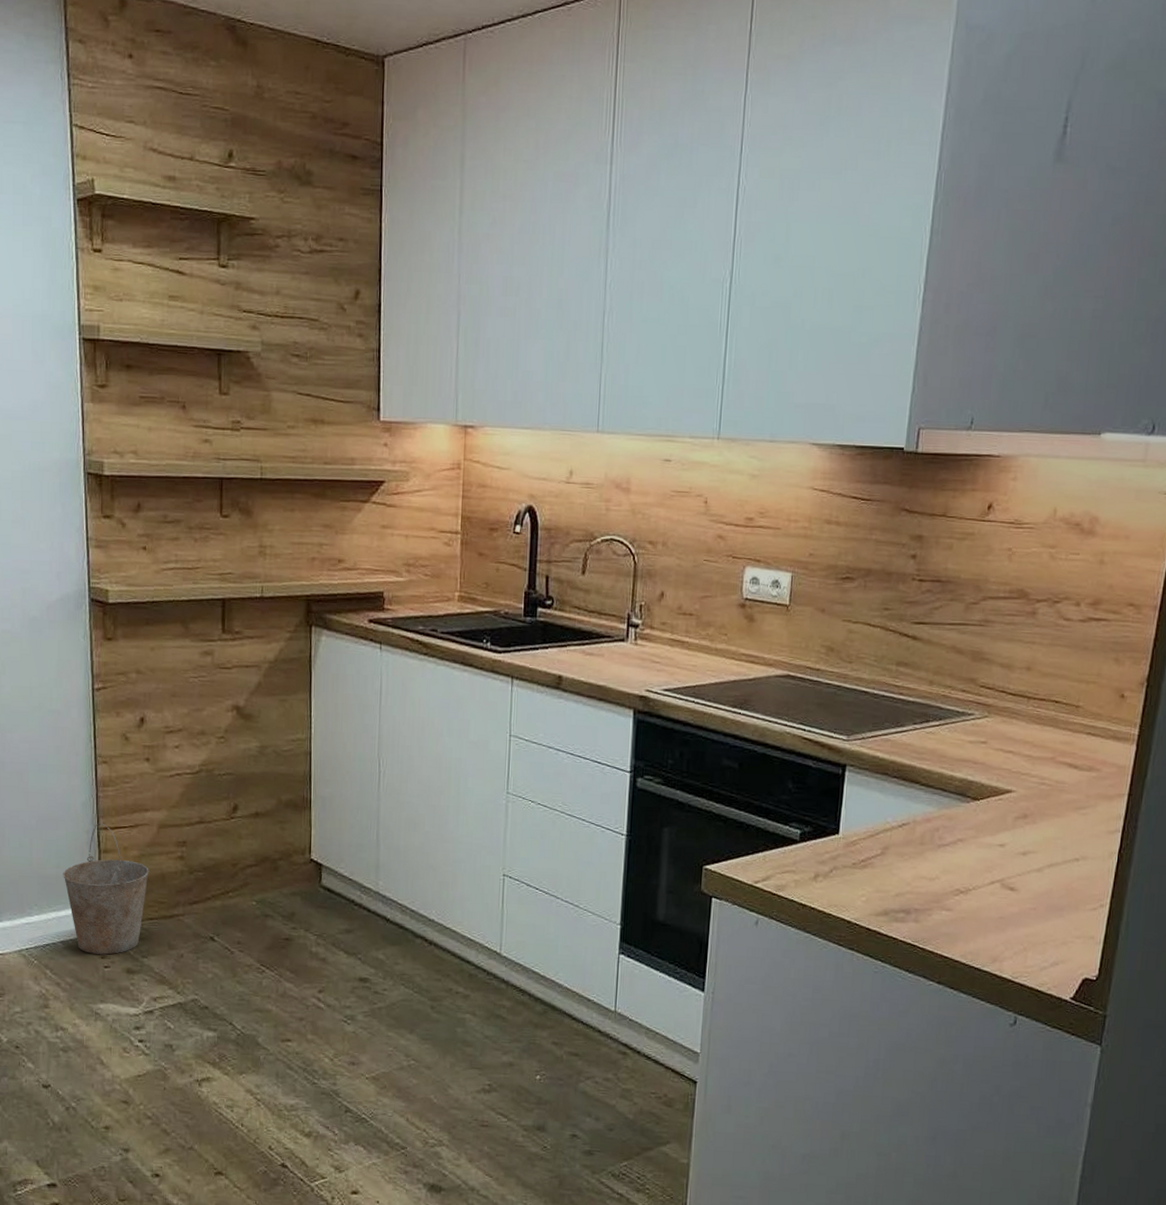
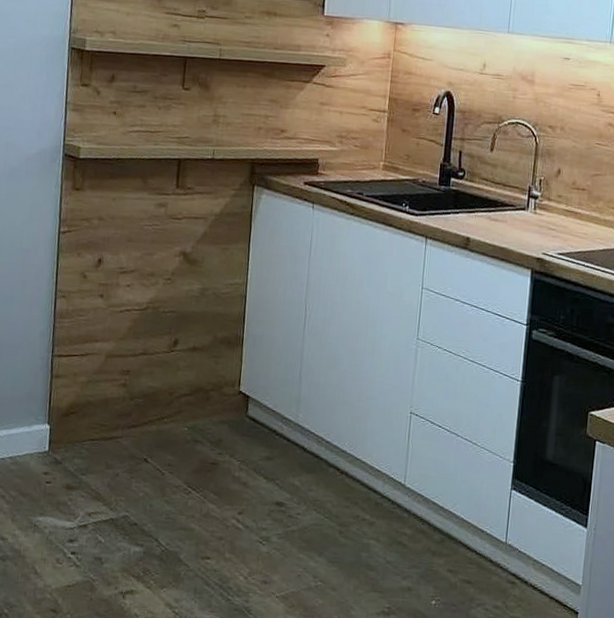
bucket: present [63,822,149,955] -> none [17,350,95,471]

